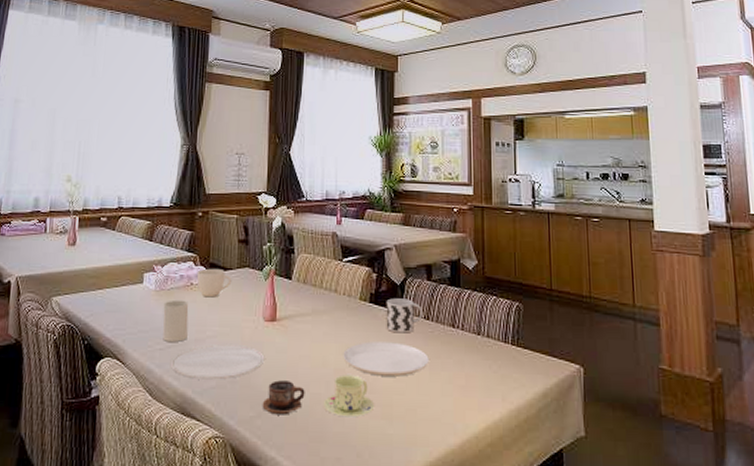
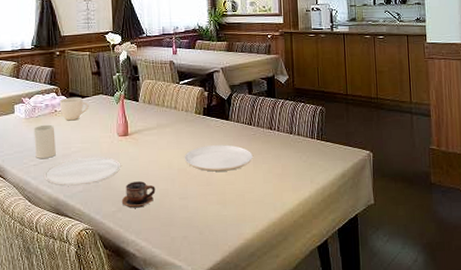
cup and saucer: present [323,375,375,418] -> none [170,172,212,206]
cup: present [386,298,423,333] -> none [216,110,246,138]

